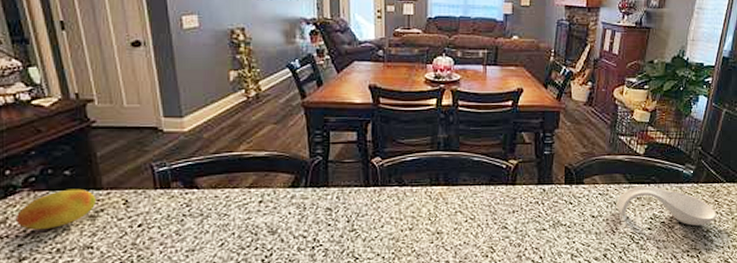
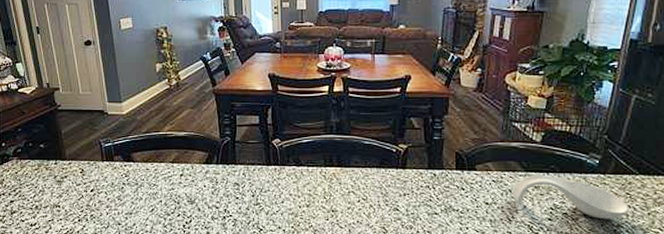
fruit: present [15,188,97,230] -> none [8,159,62,190]

